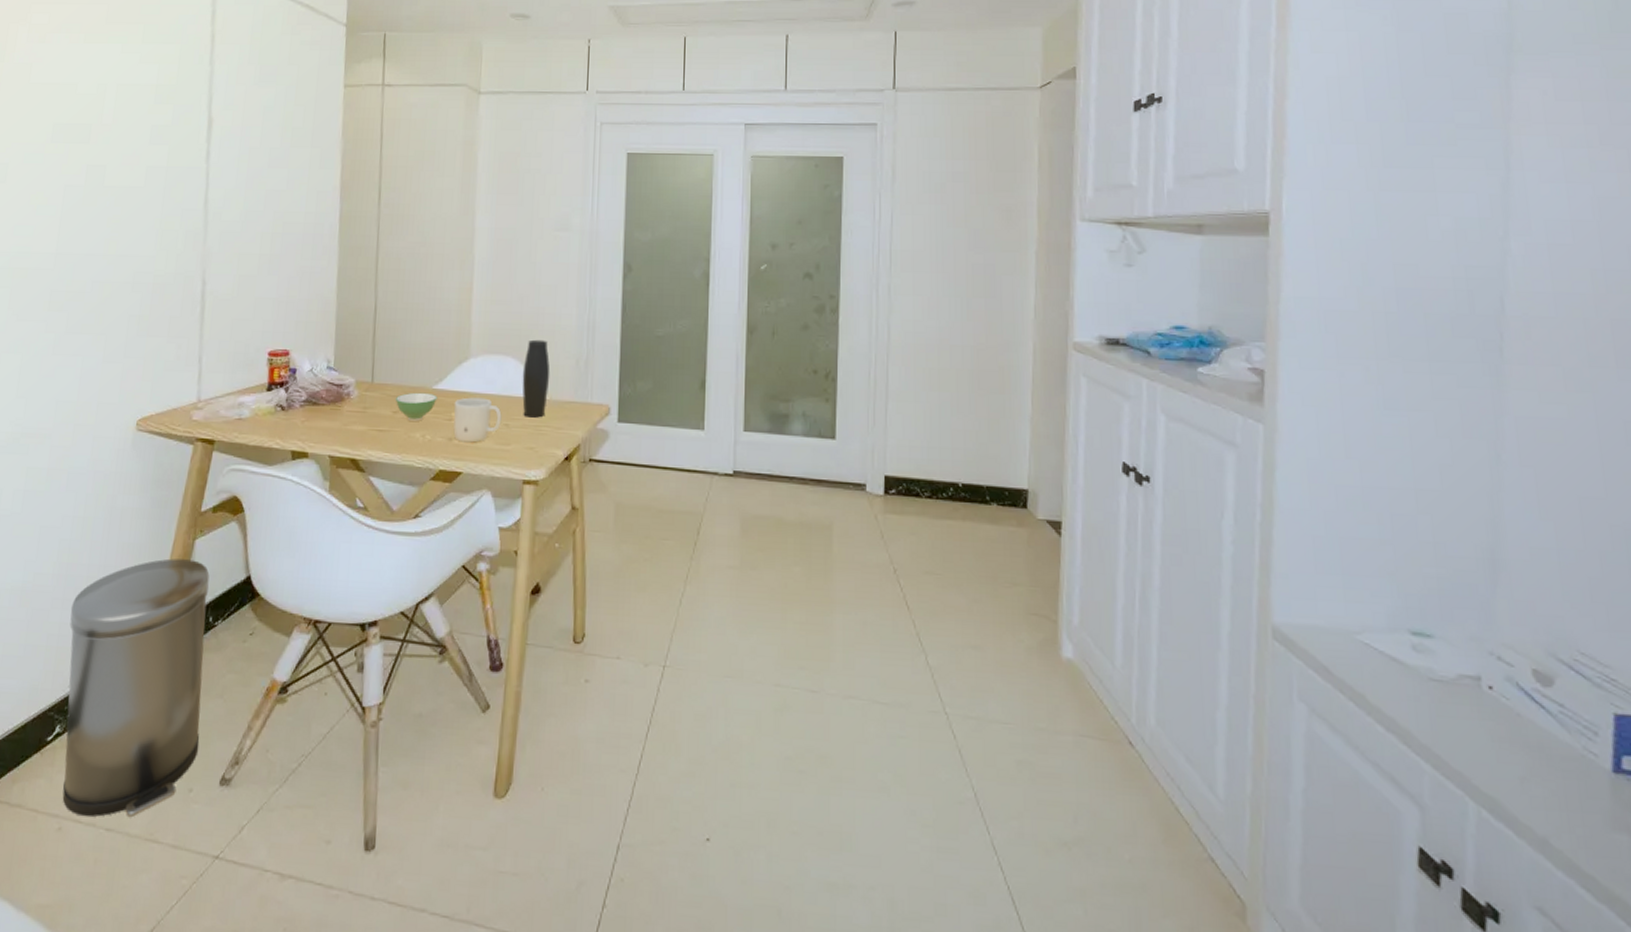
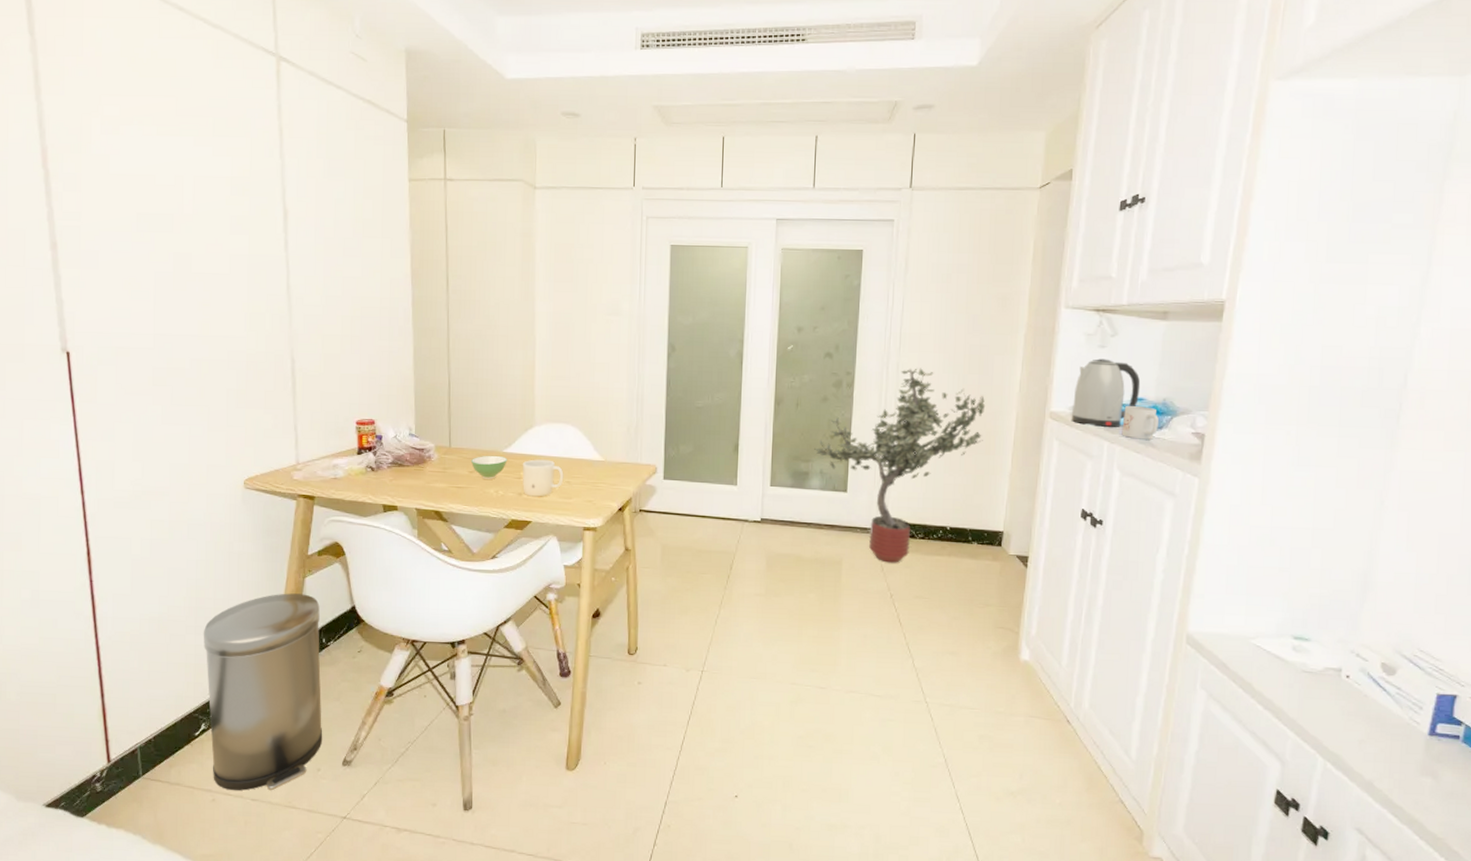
vase: present [522,339,551,418] -> none [580,410,605,476]
potted tree: none [795,290,996,529] -> present [814,368,986,563]
kettle: none [1099,279,1180,361] -> present [1071,358,1141,427]
mug: none [1162,336,1206,377] -> present [1122,406,1159,440]

